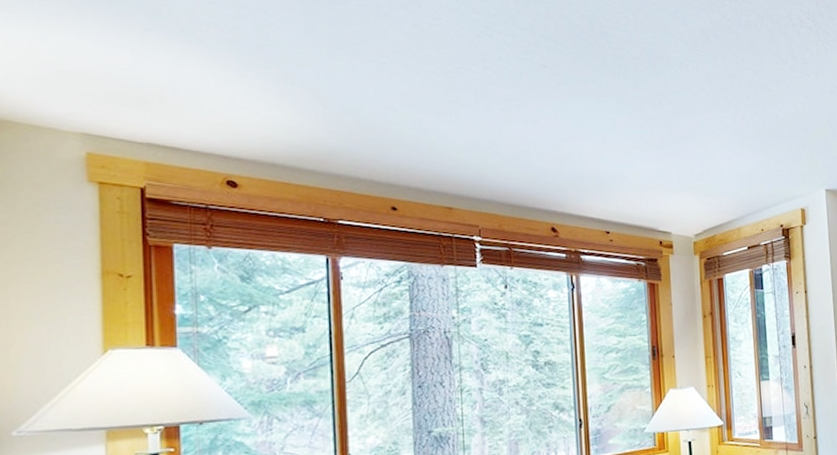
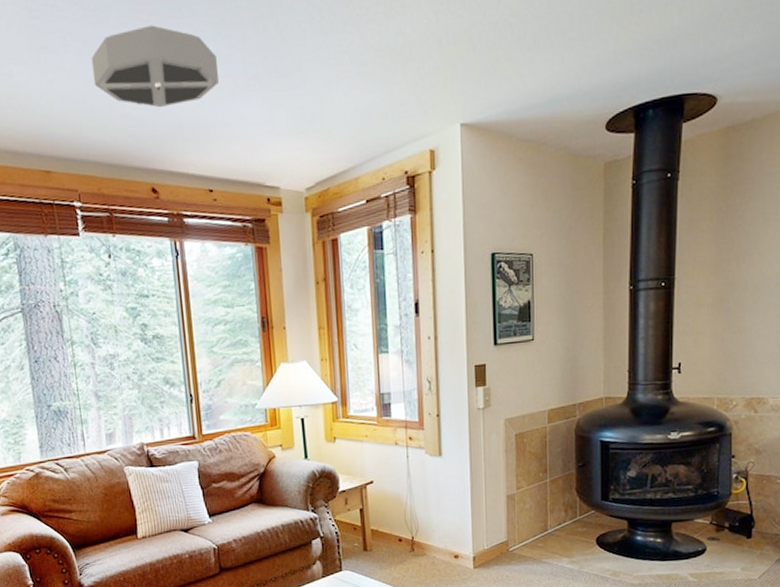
ceiling light: none [500,92,618,160] -> present [91,25,219,108]

